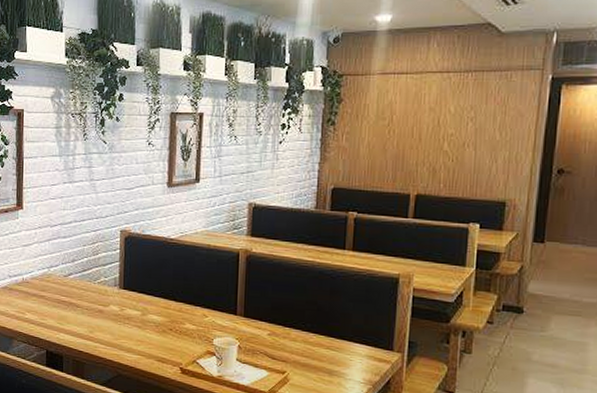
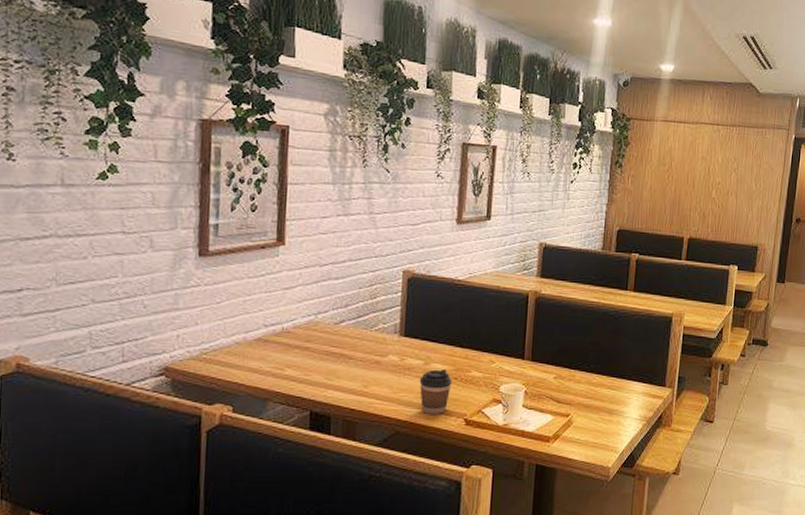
coffee cup: none [137,320,168,361] -> present [419,369,452,414]

